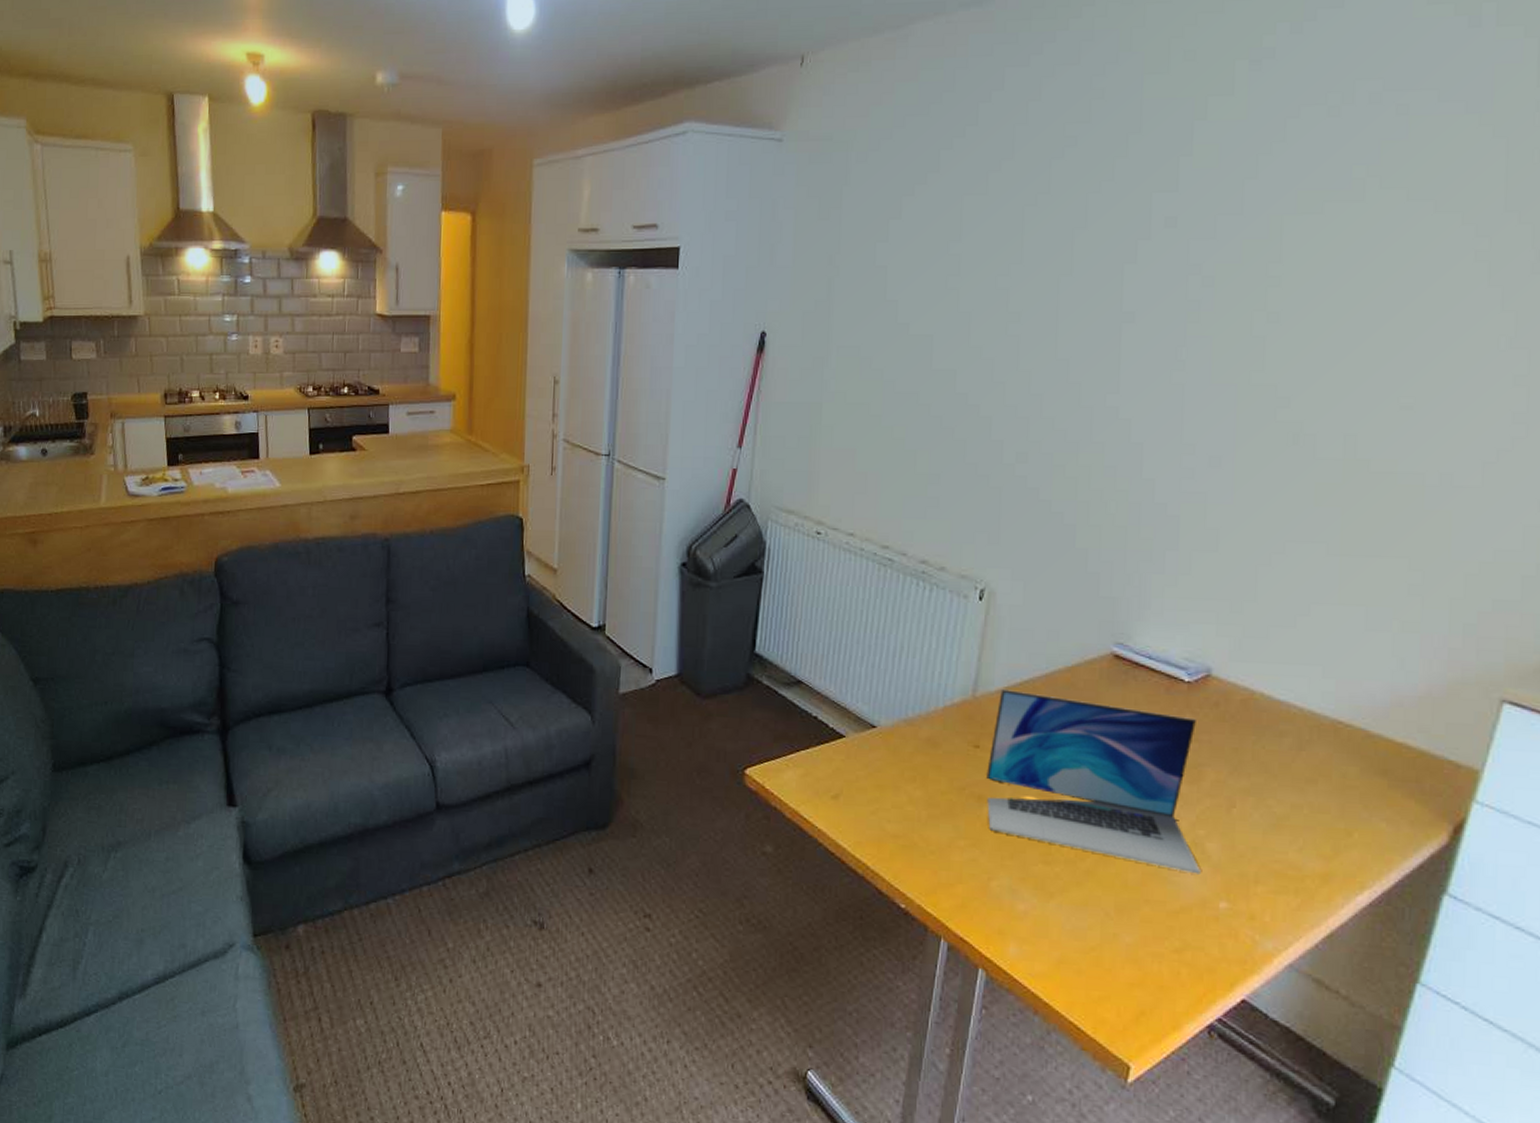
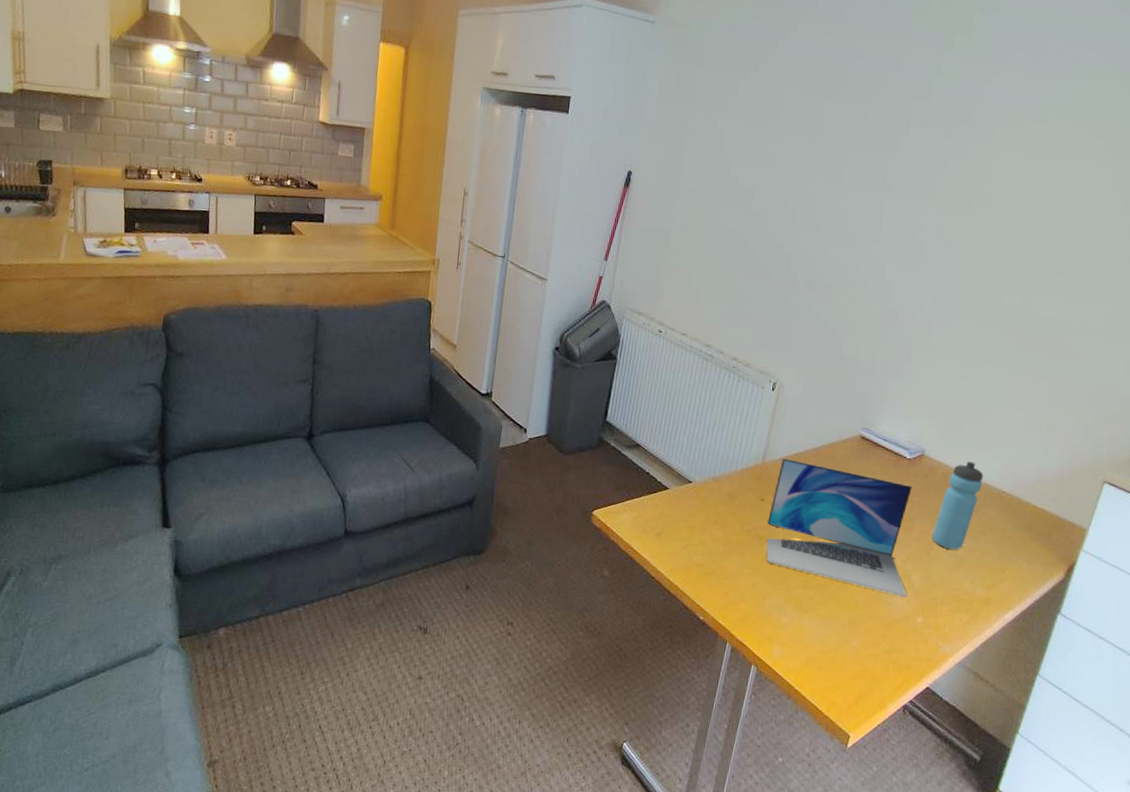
water bottle: none [1232,681,1306,806] -> present [932,461,984,550]

